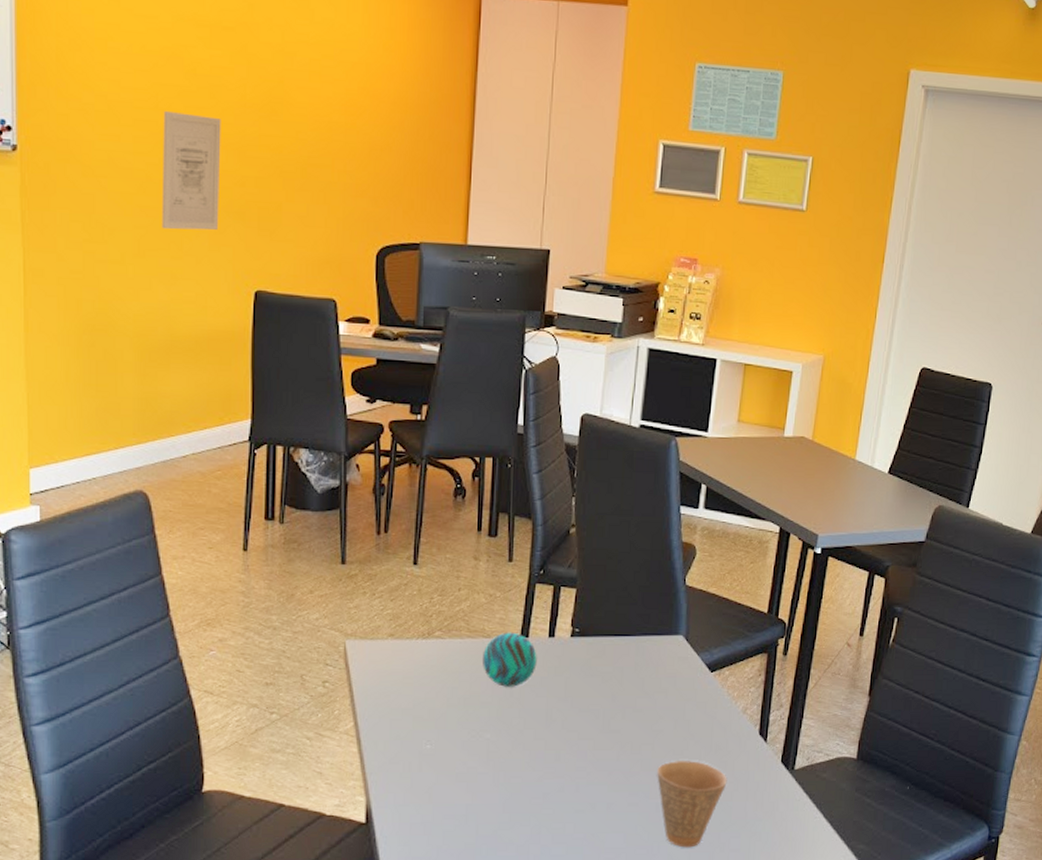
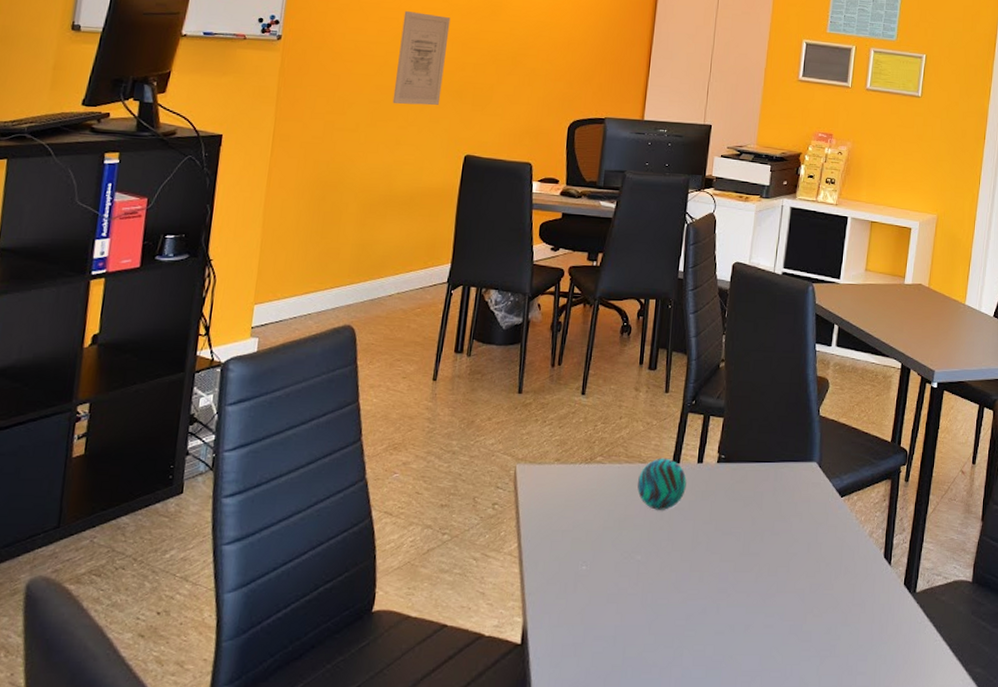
cup: present [657,761,728,848] -> none [791,583,855,671]

